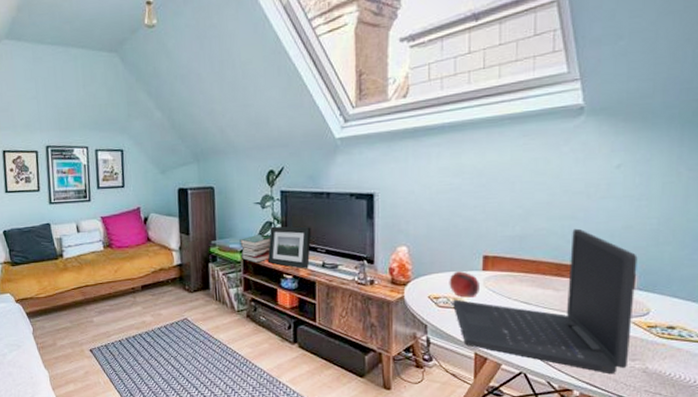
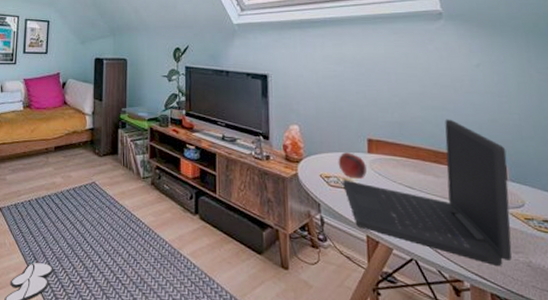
books: present [240,234,271,263] -> none [148,105,176,132]
picture frame: present [267,226,312,269] -> none [172,98,212,140]

